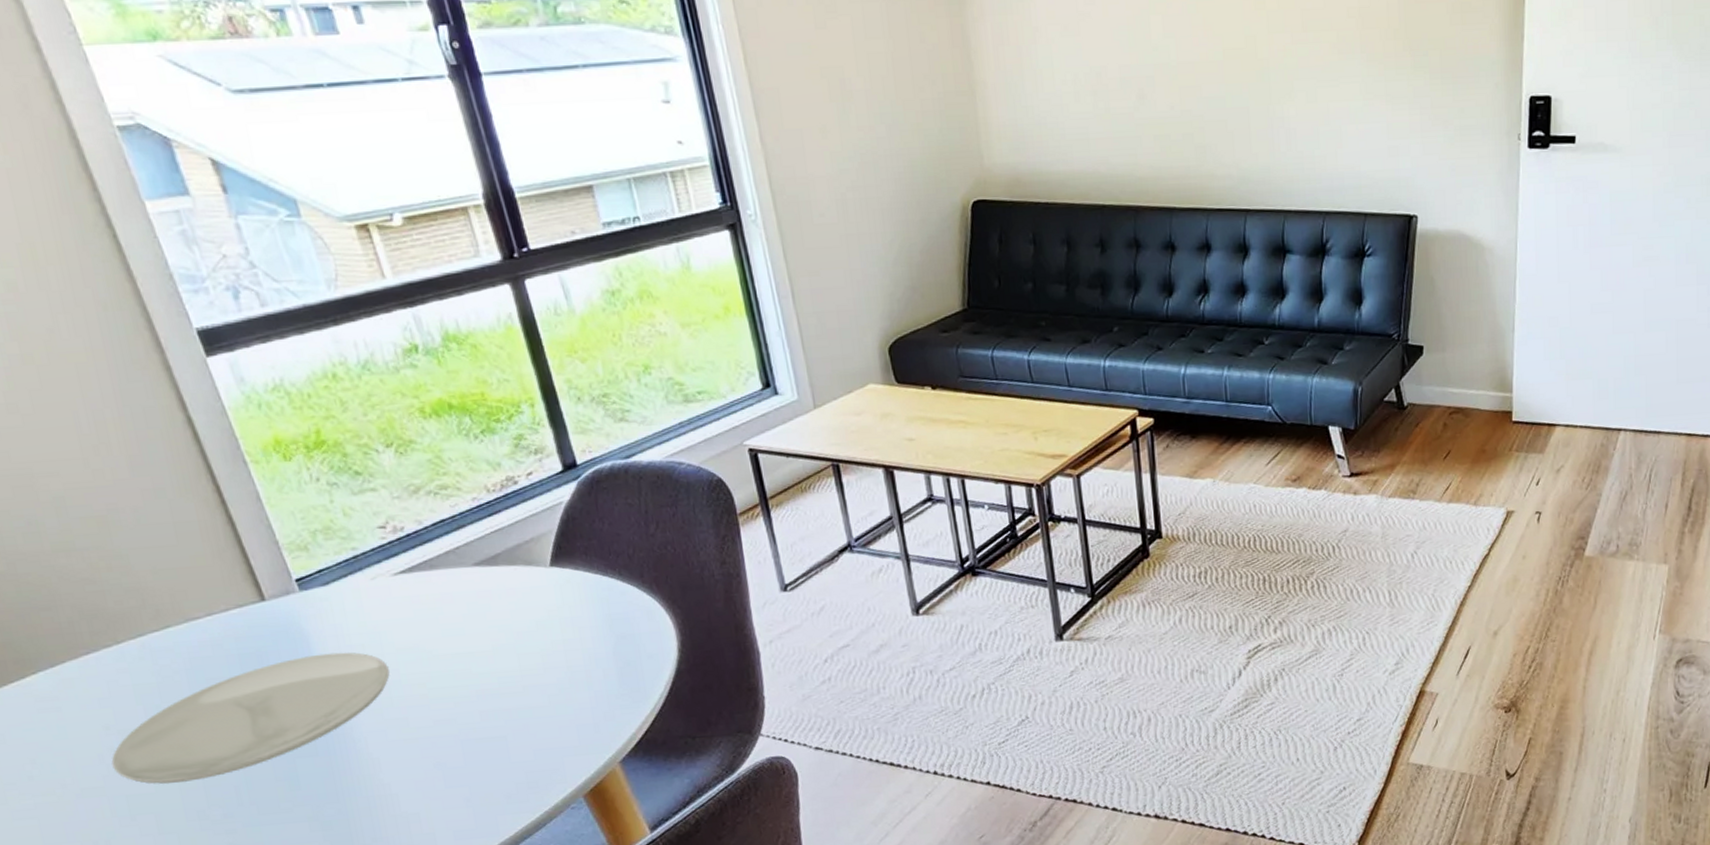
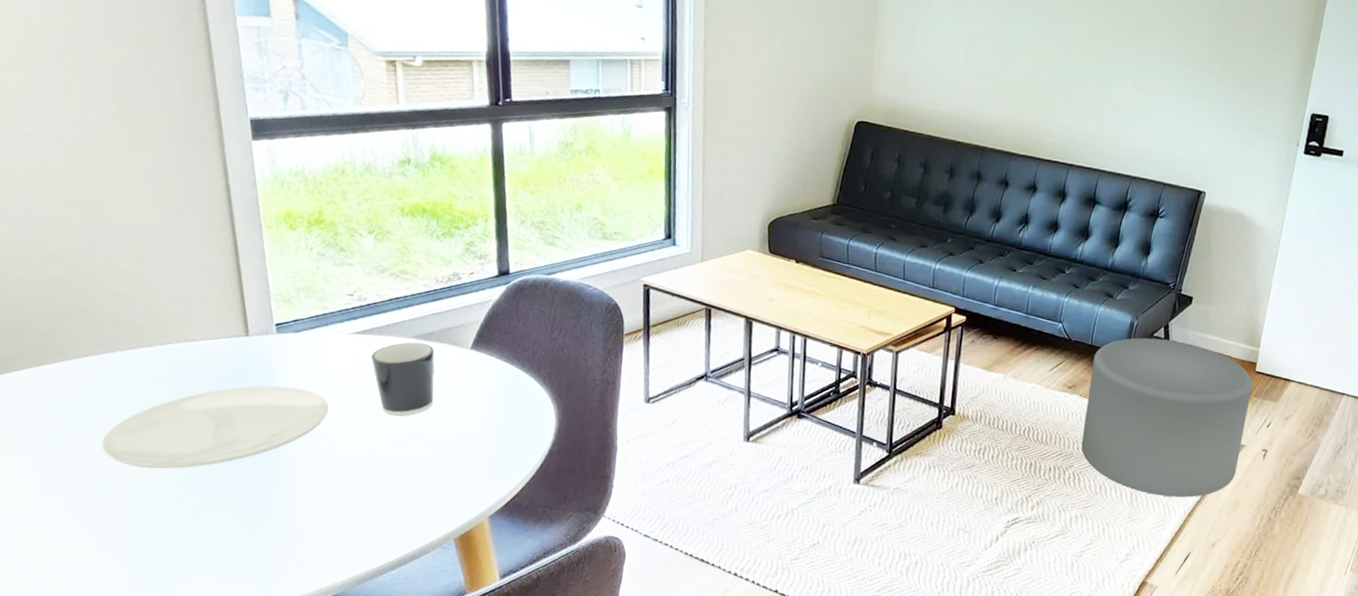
mug: none [427,570,519,664] -> present [371,342,435,416]
pouf: none [1316,402,1512,589] -> present [1081,337,1253,498]

